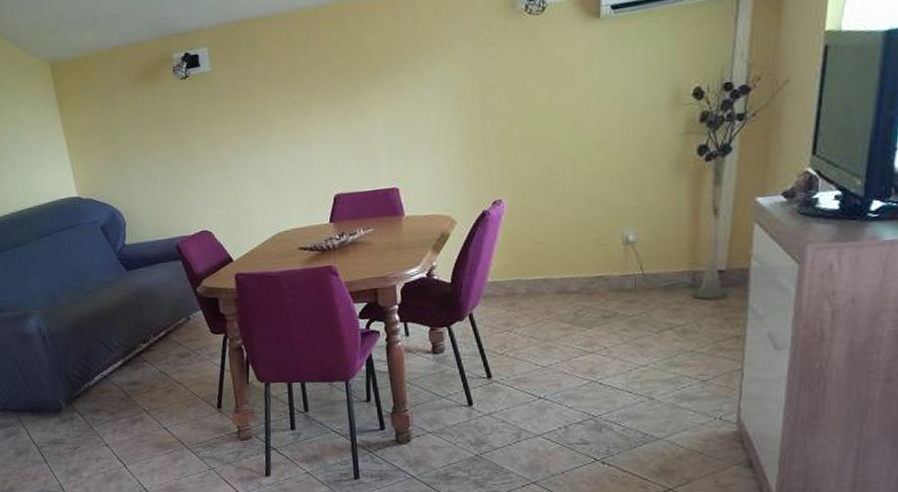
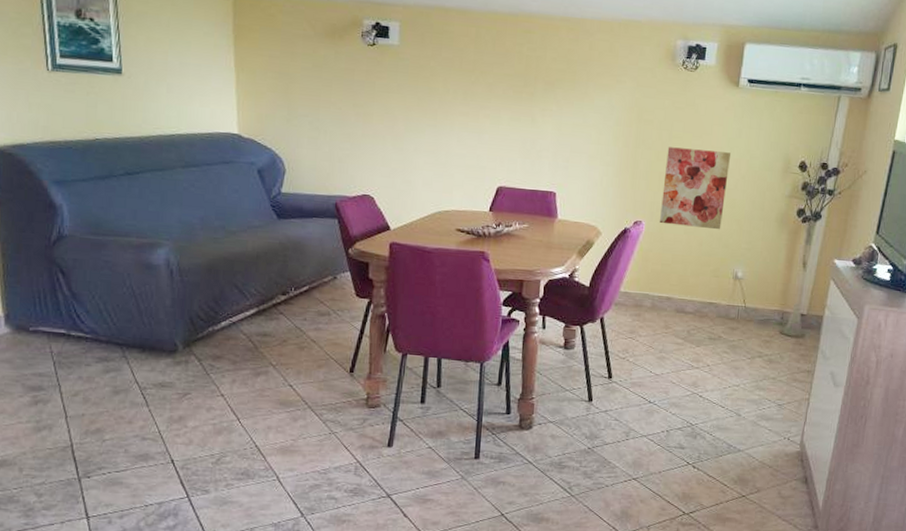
wall art: none [521,98,601,198] -> present [660,147,730,230]

